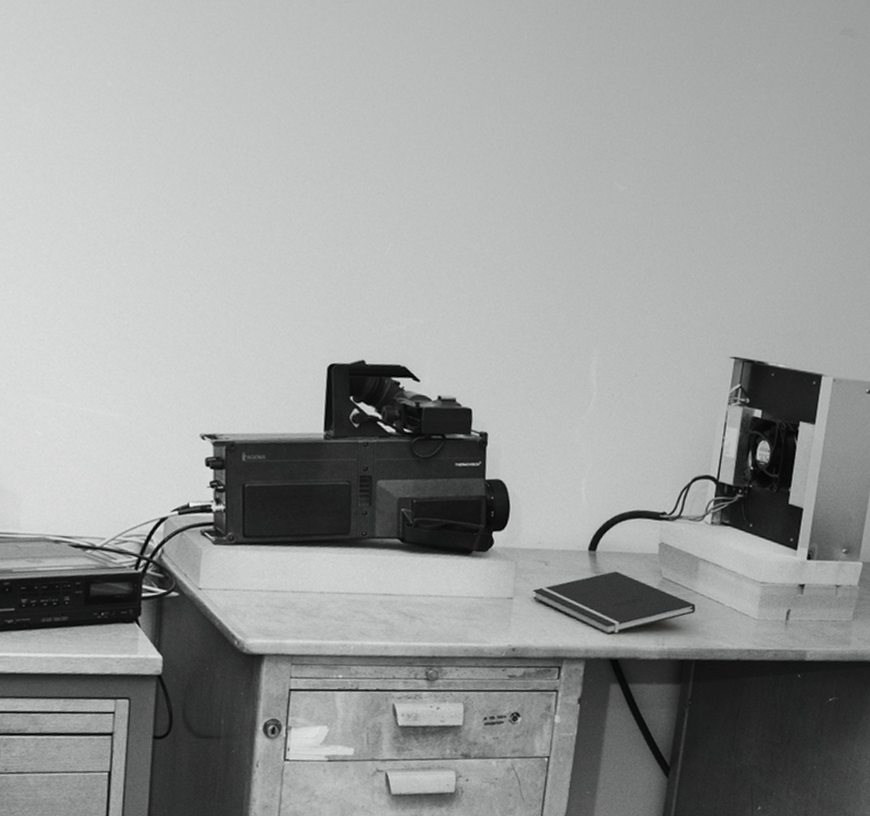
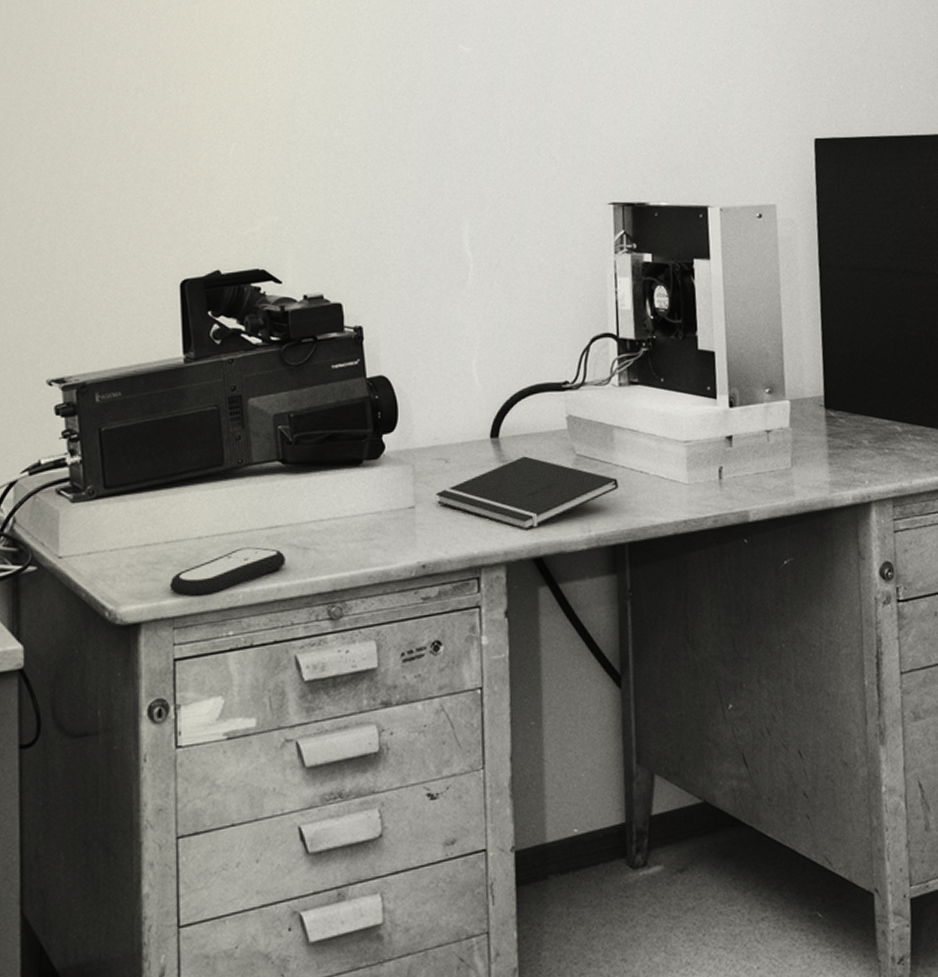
remote control: none [292,607,395,643] -> present [169,547,285,598]

